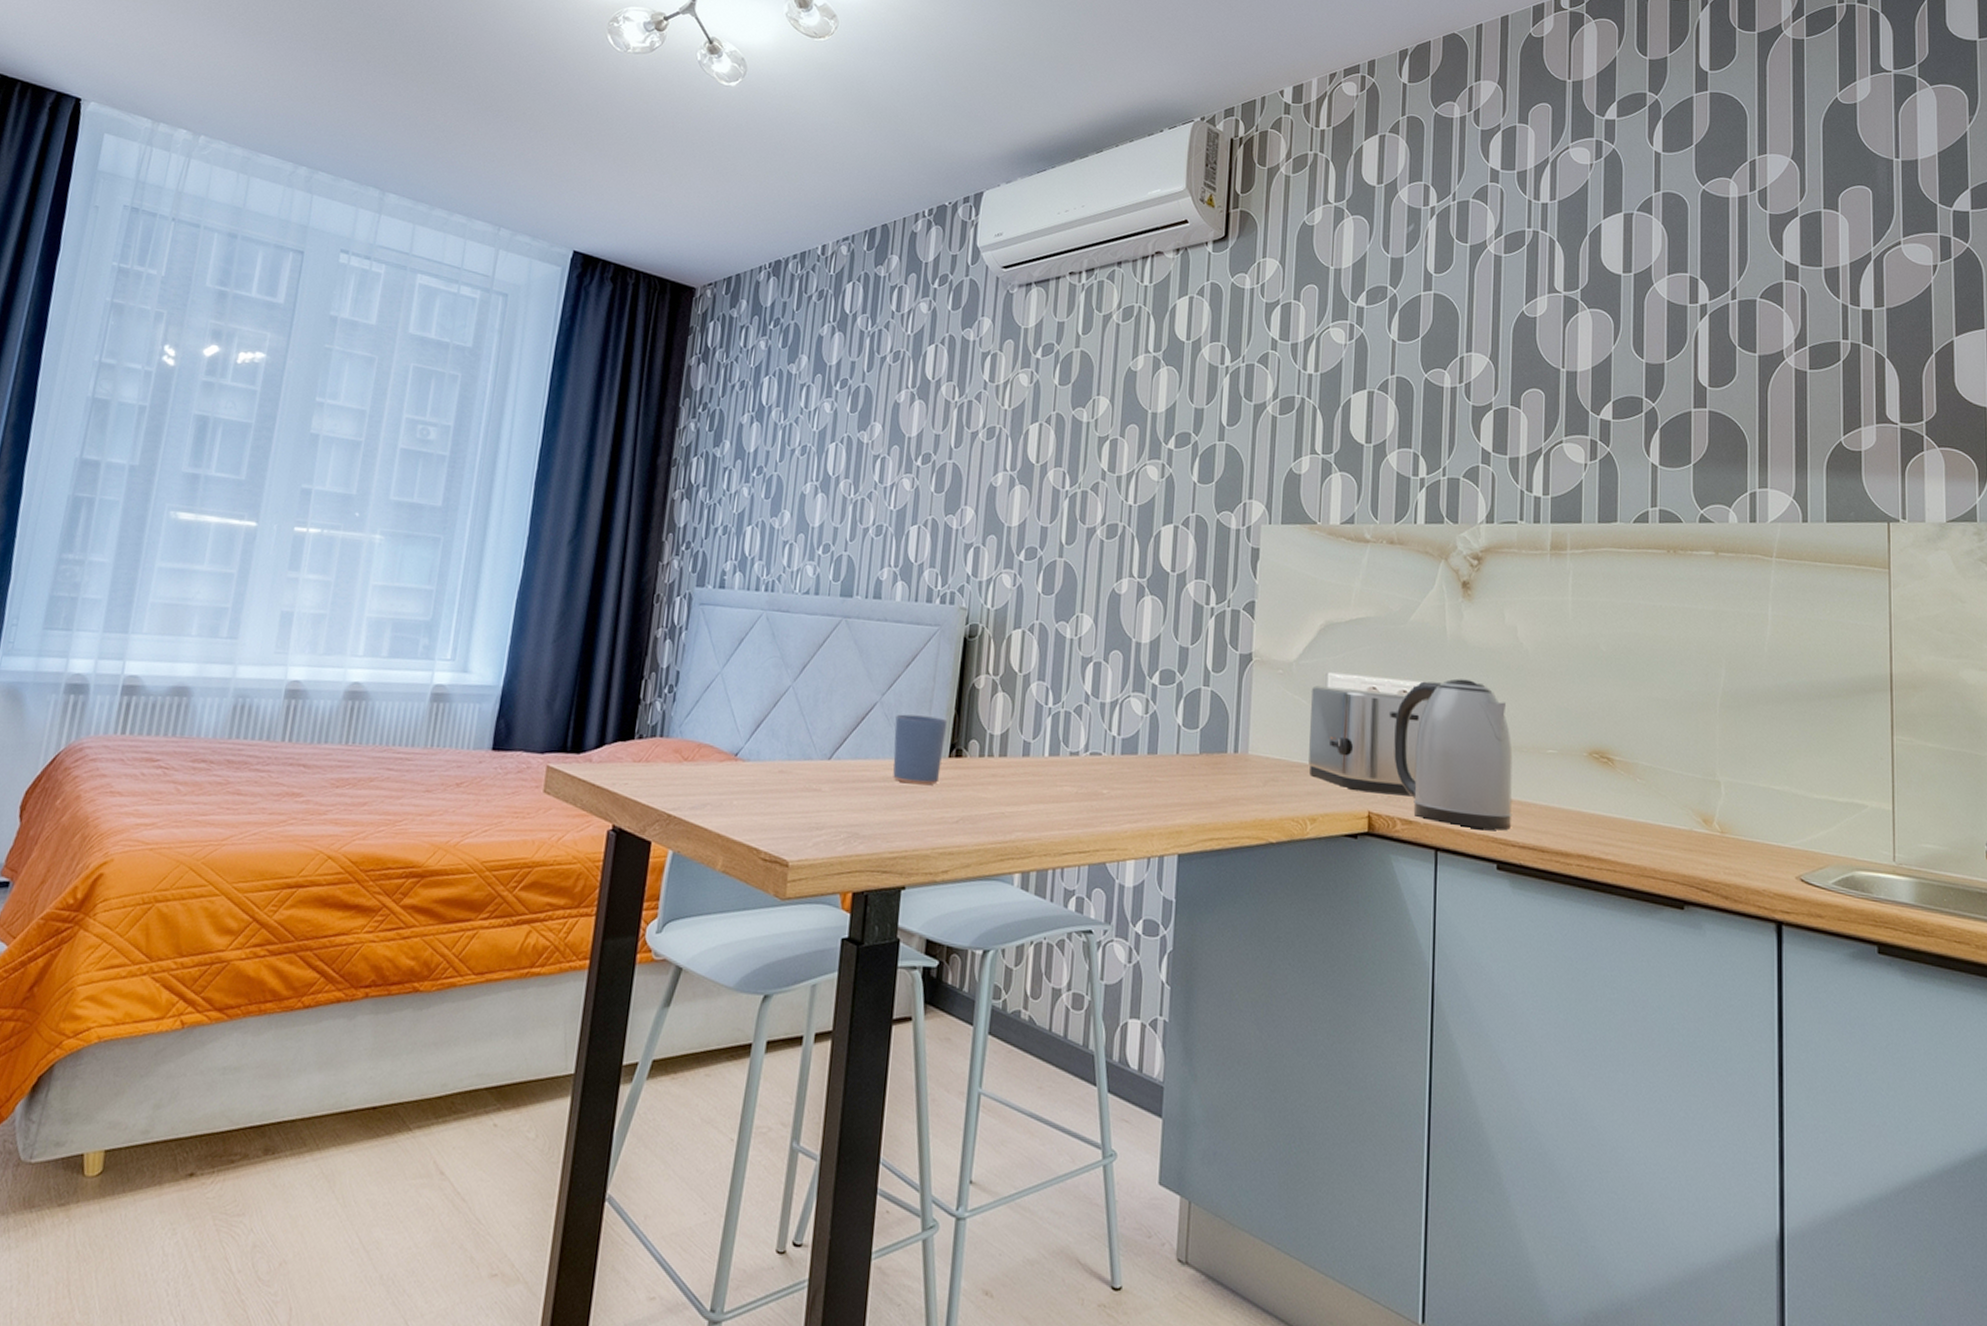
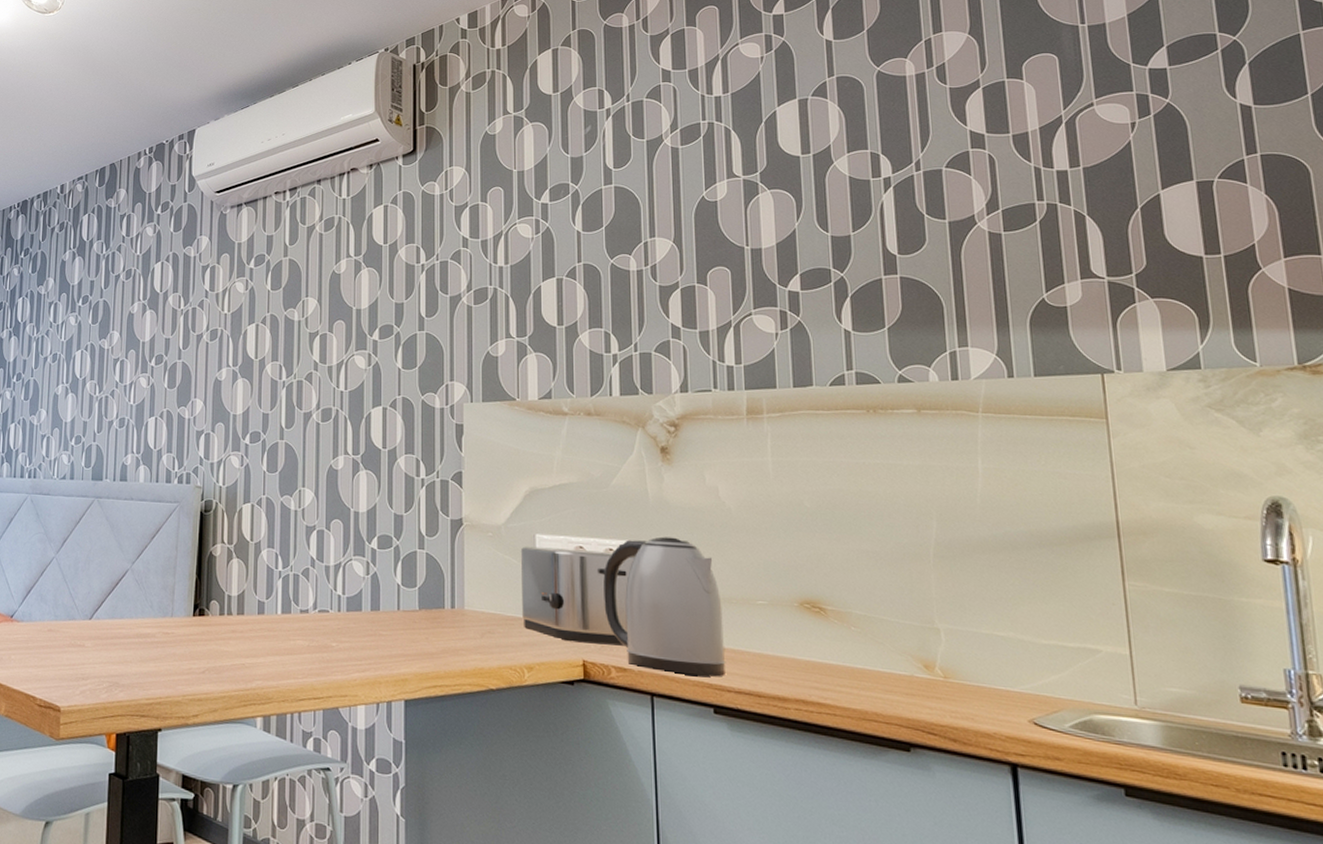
mug: present [893,714,947,785] -> none [144,579,189,641]

